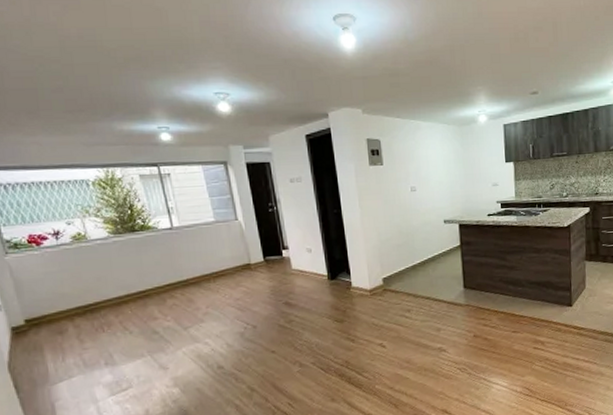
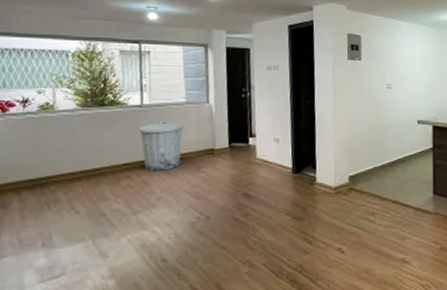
trash can: none [173,241,220,289] -> present [138,121,184,171]

